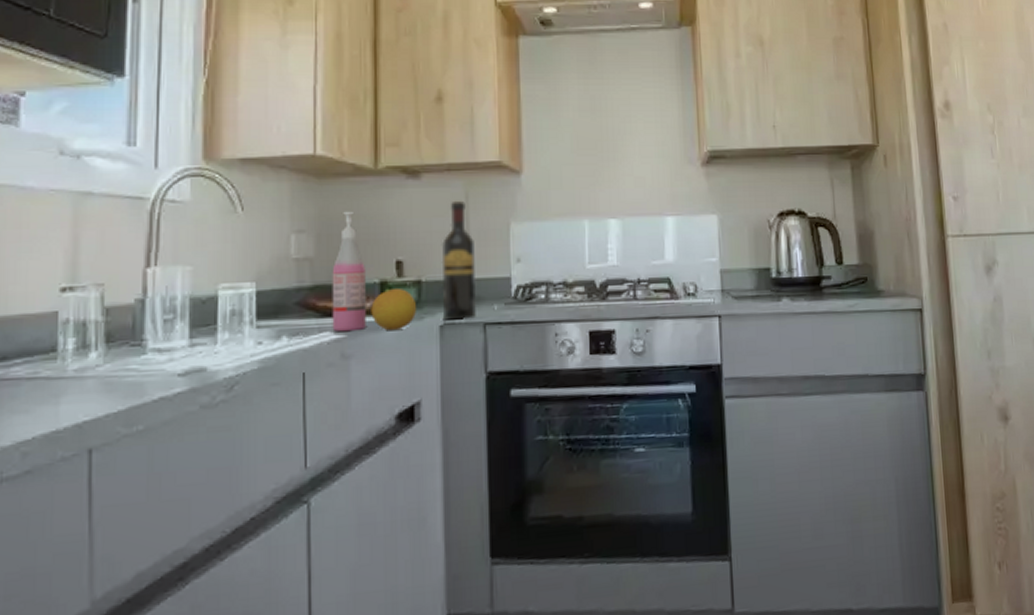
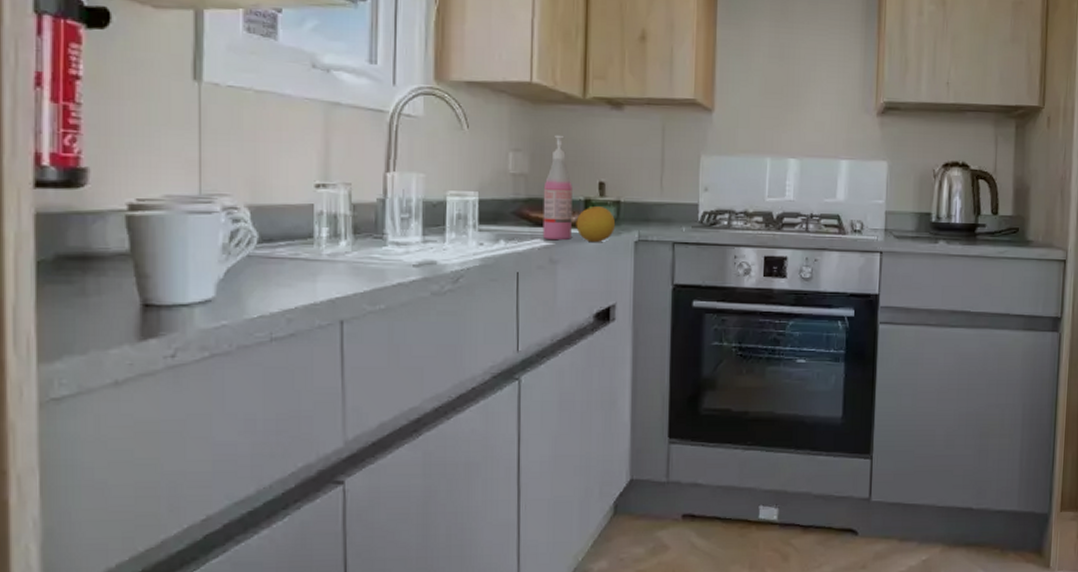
wine bottle: present [441,200,476,321] -> none [637,132,669,239]

